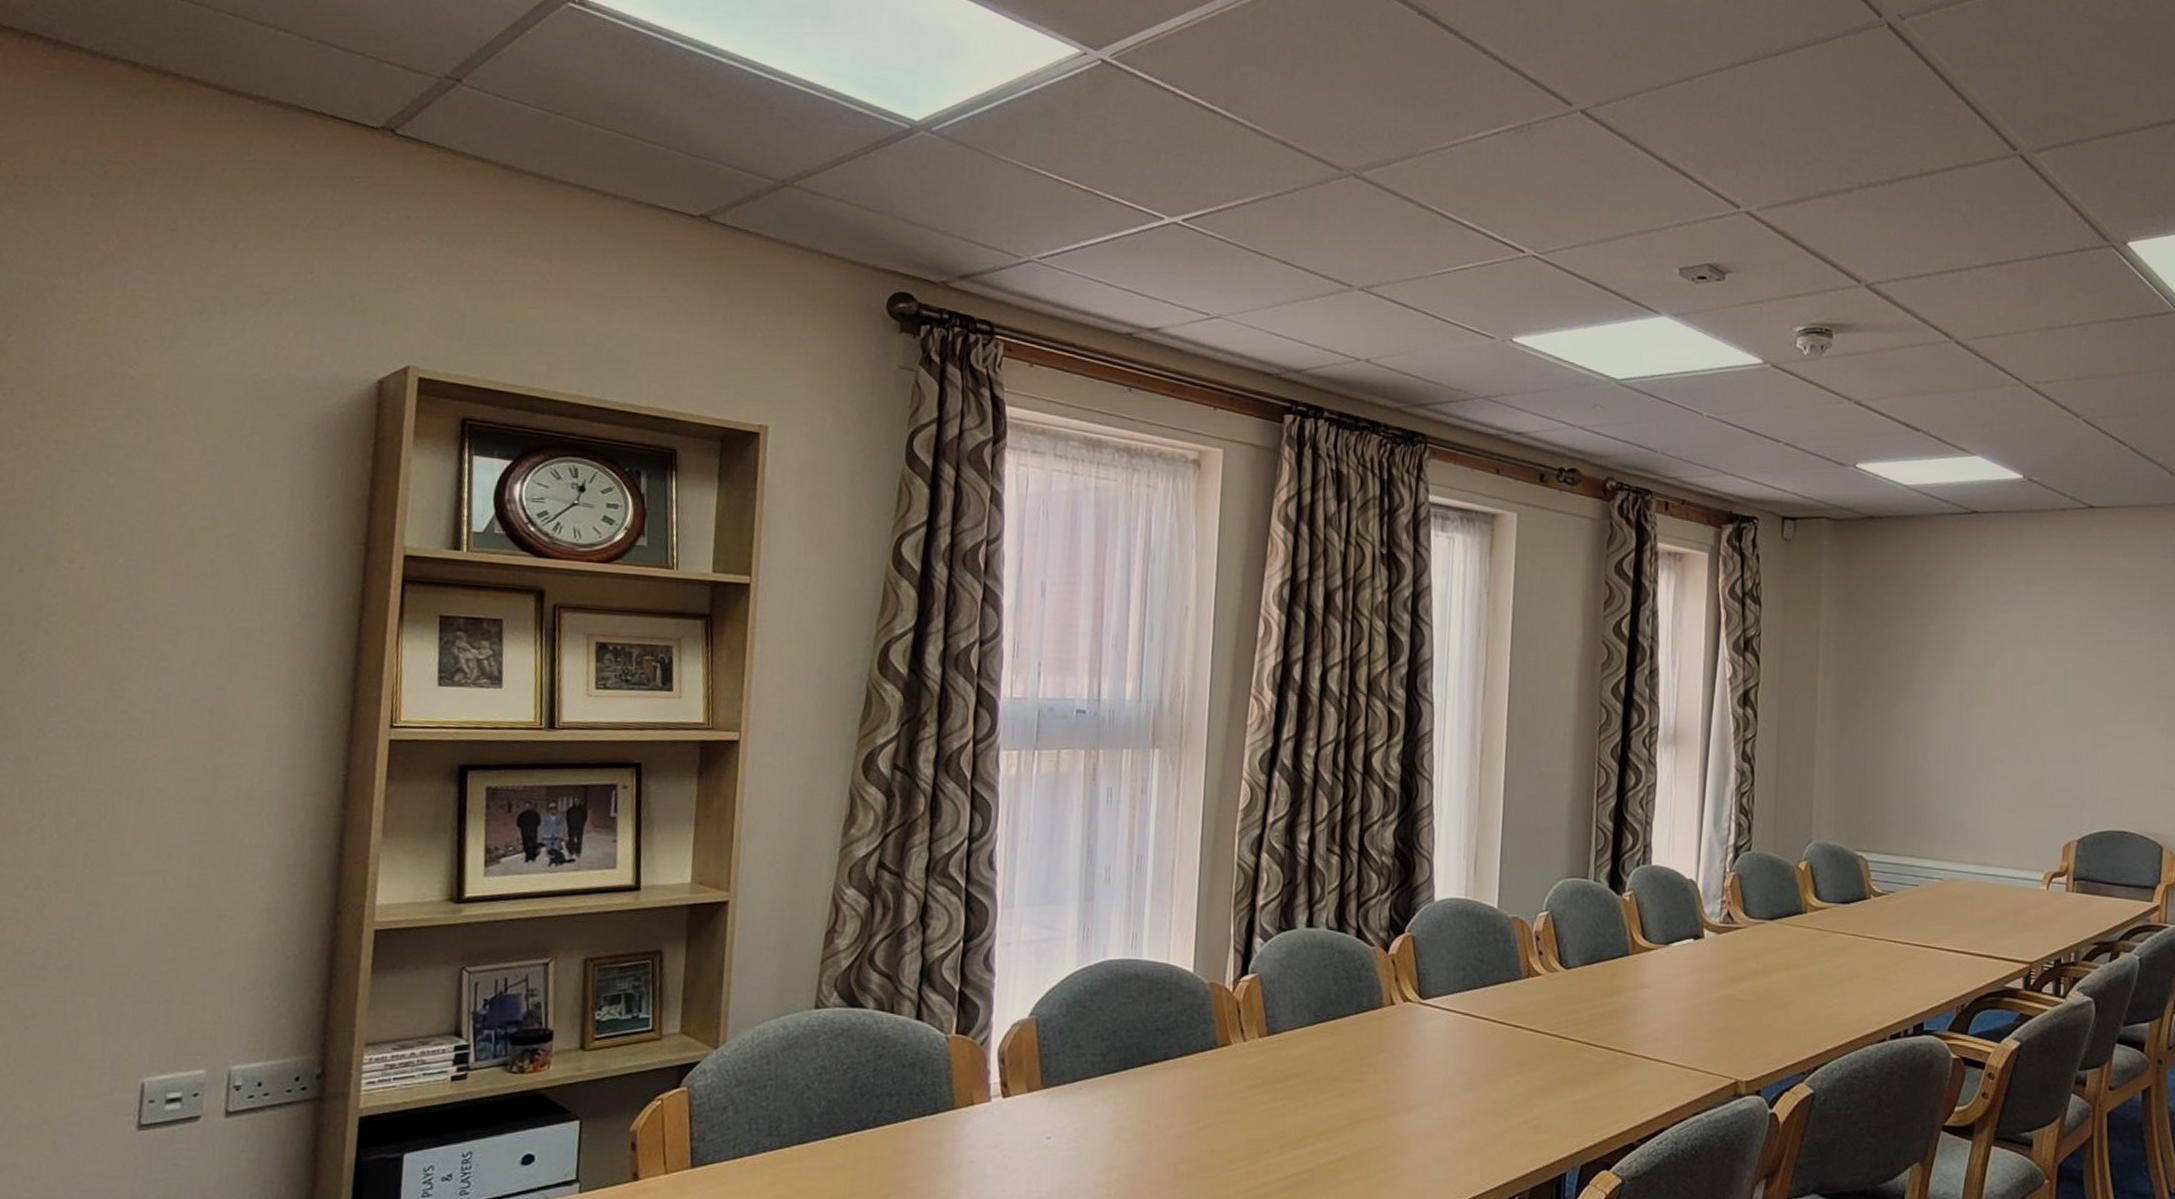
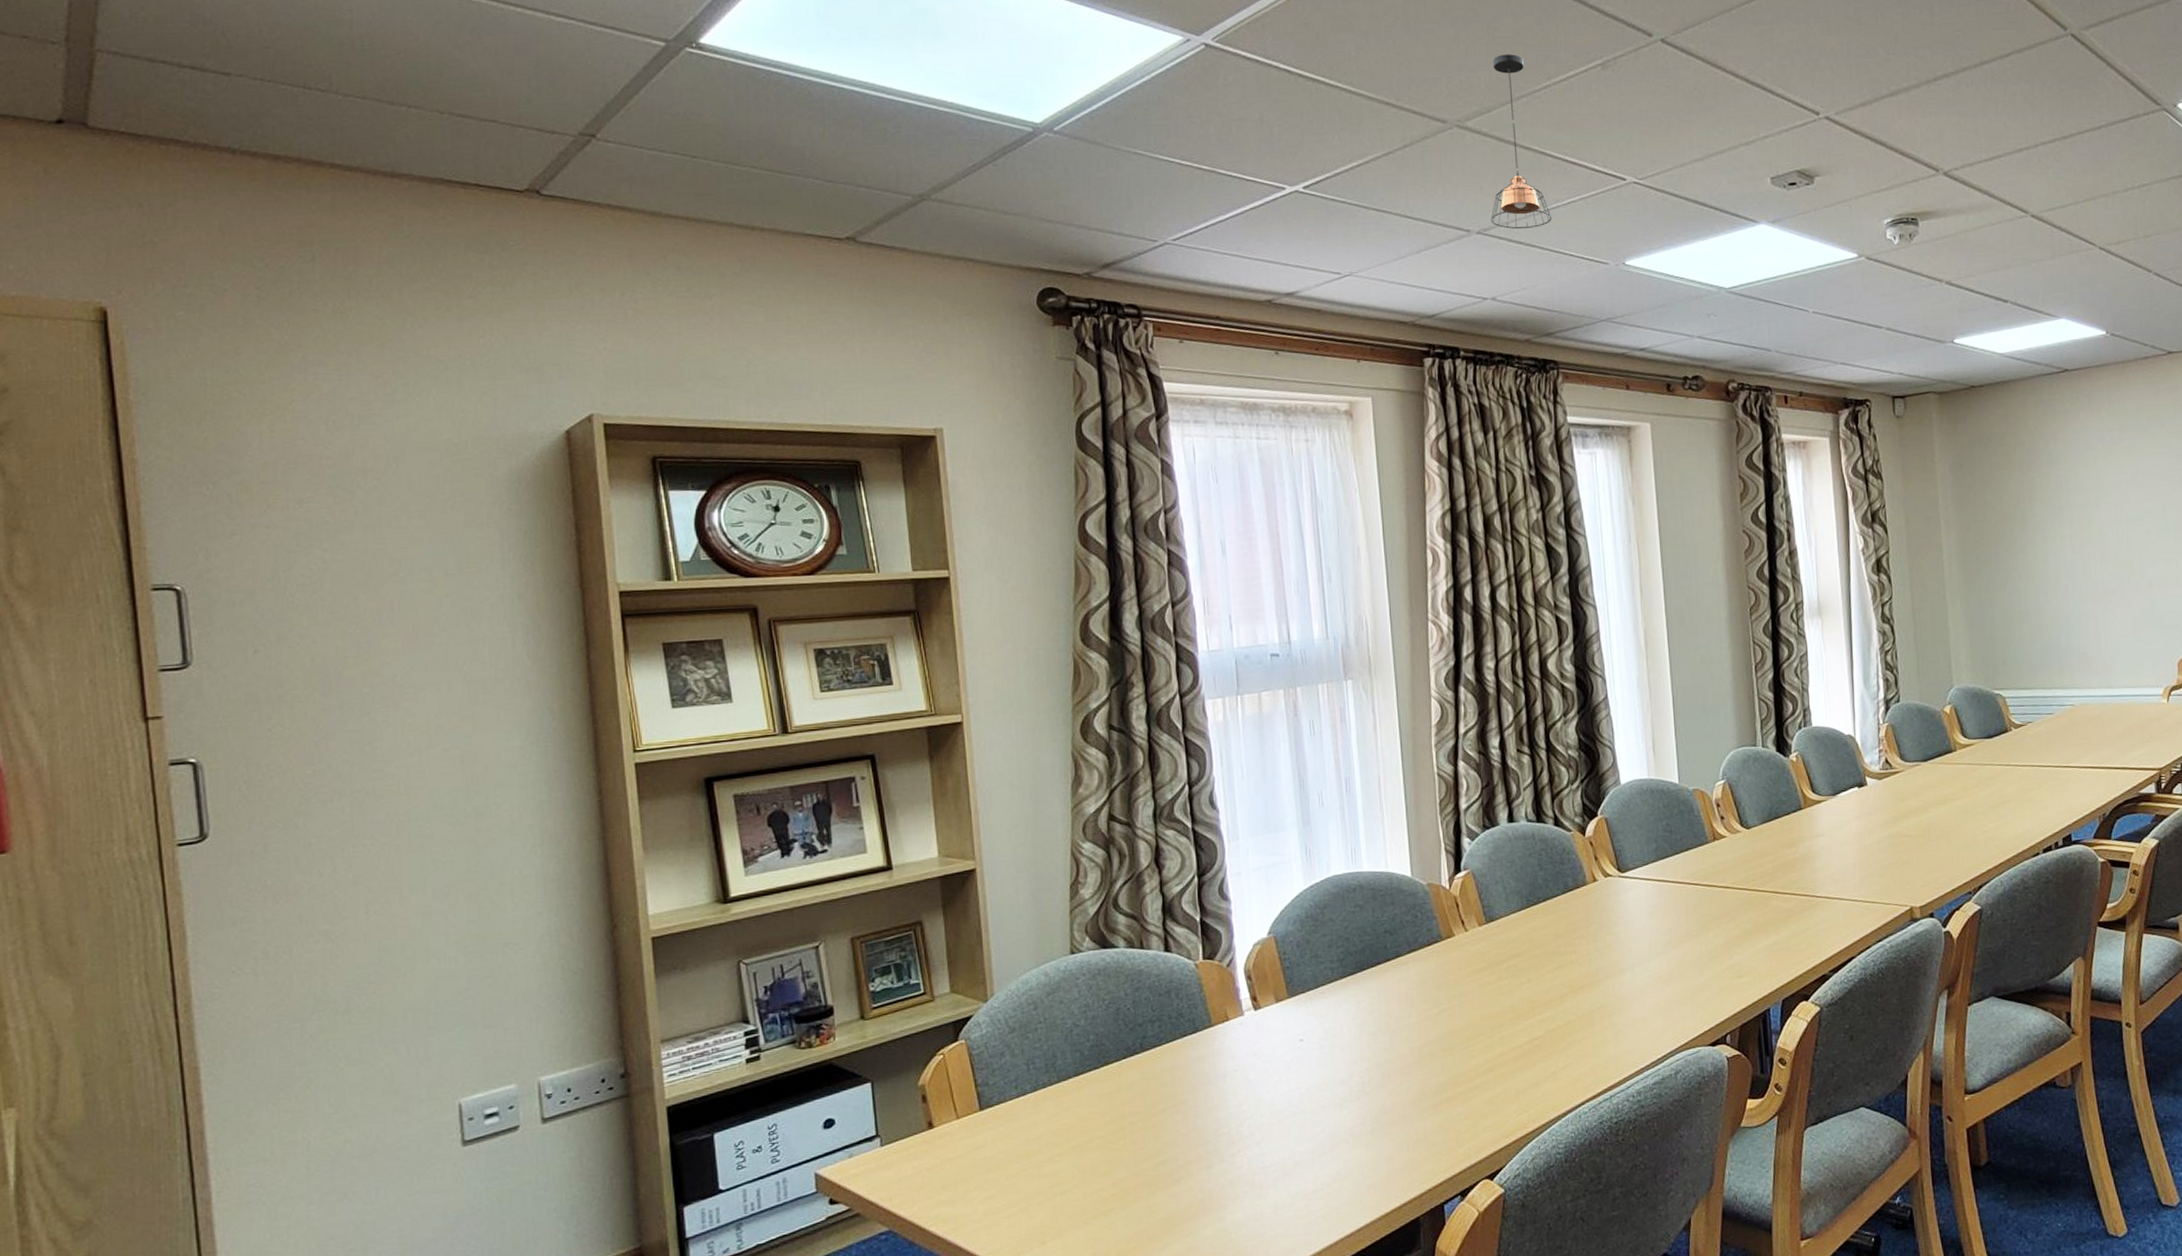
pendant light: none [1375,106,1441,291] -> present [1490,54,1552,229]

